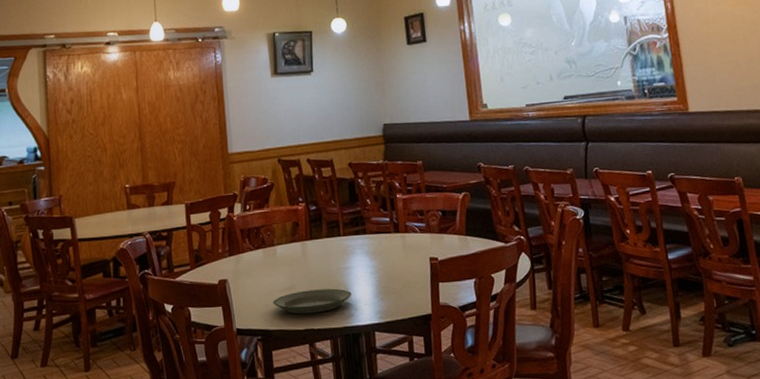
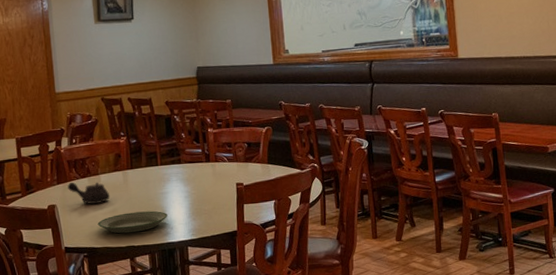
teapot: none [240,253,287,279] -> present [68,181,110,204]

